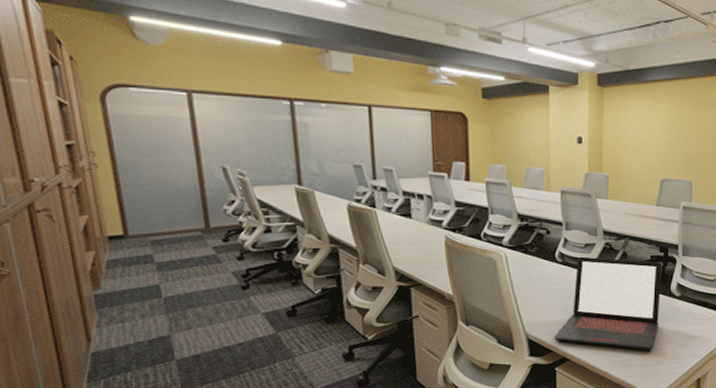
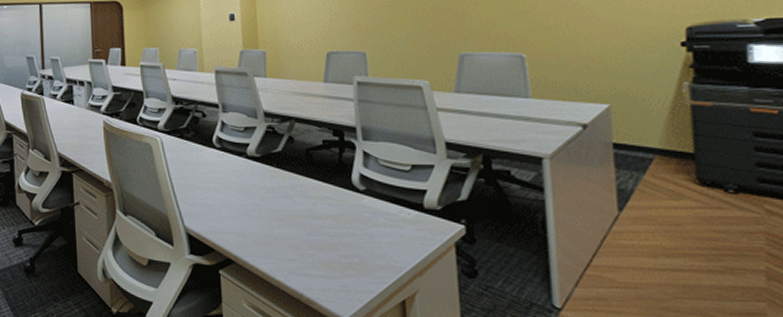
laptop: present [555,256,662,350] -> none [217,141,341,257]

